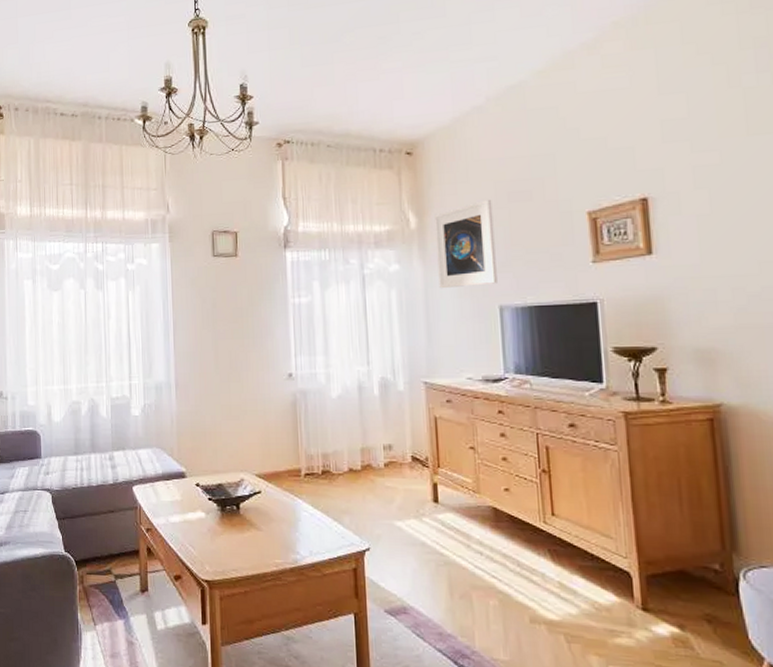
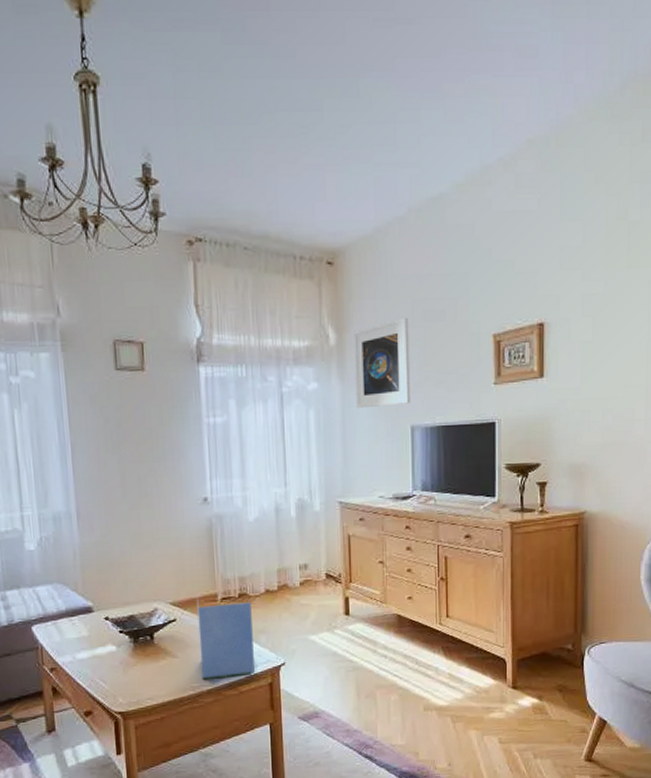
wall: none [281,469,338,558] -> present [197,596,255,681]

